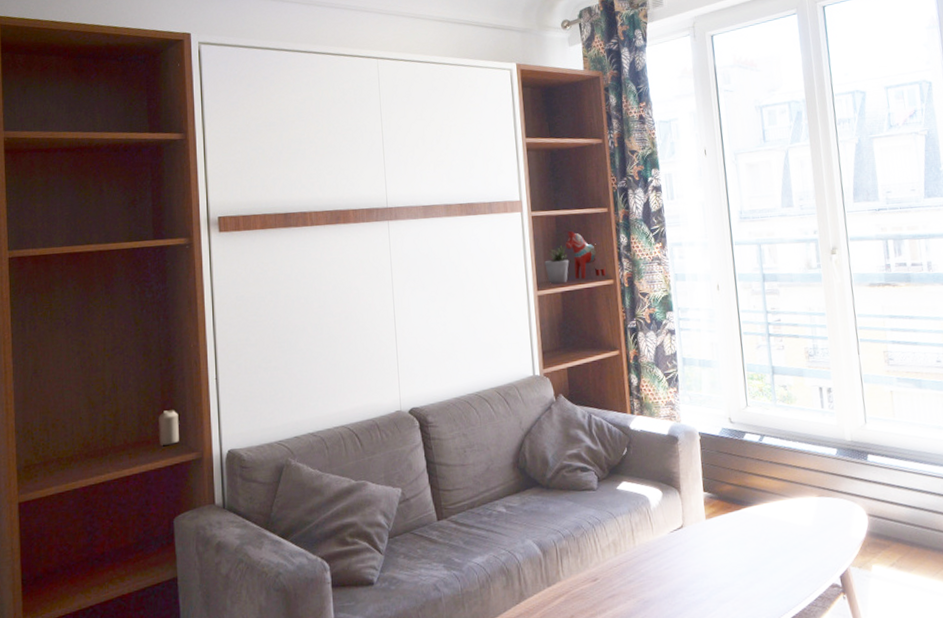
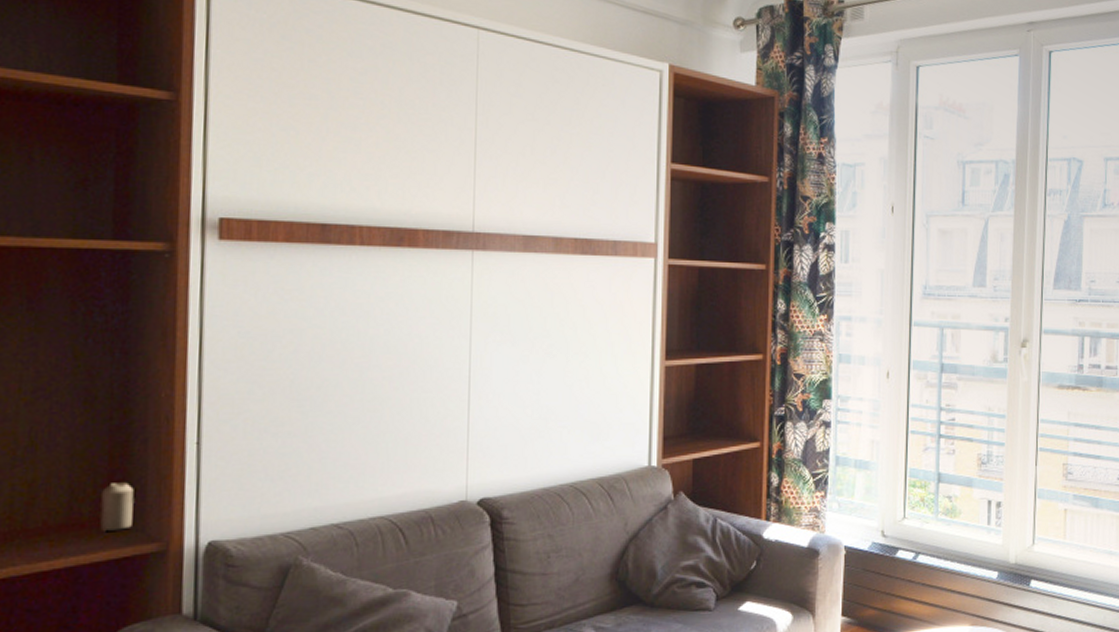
potted plant: present [544,245,569,285] -> none [678,306,710,354]
decorative figurine: present [565,230,606,280] -> none [707,288,755,351]

